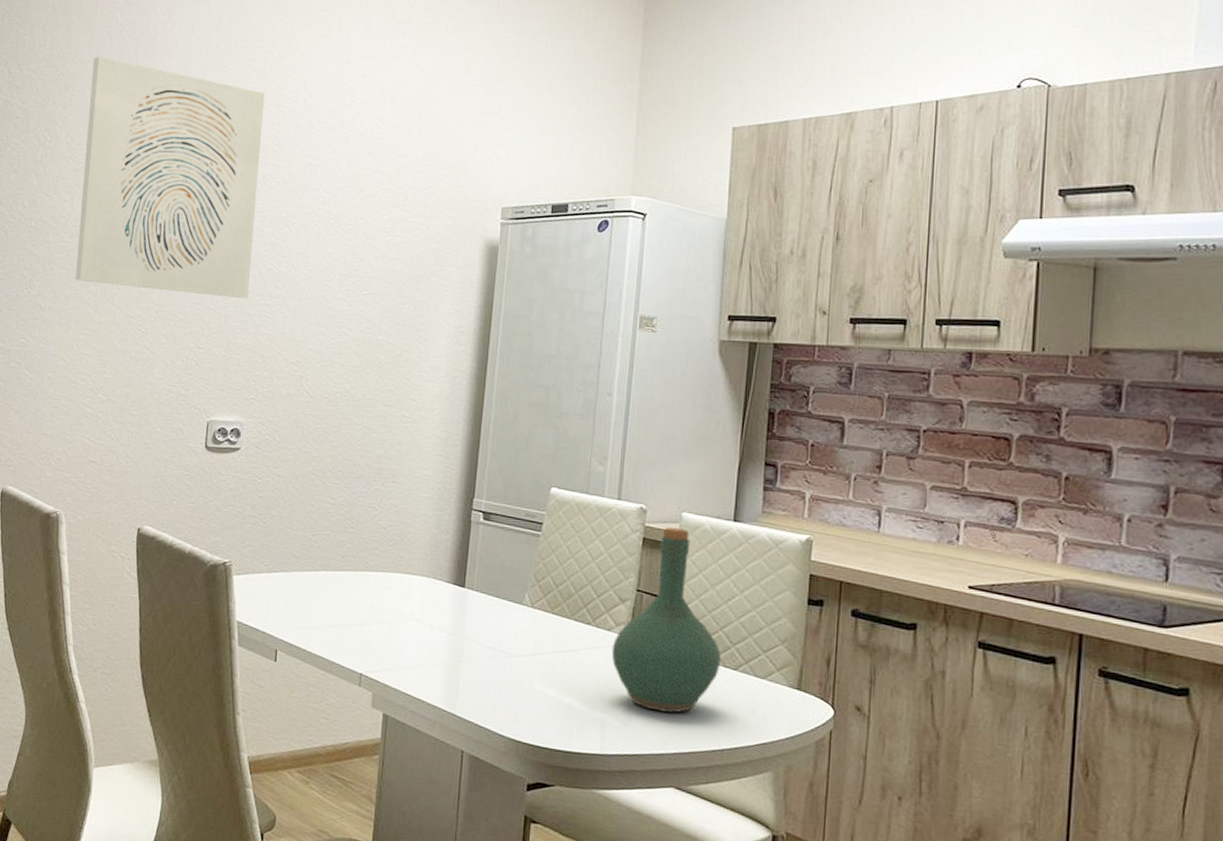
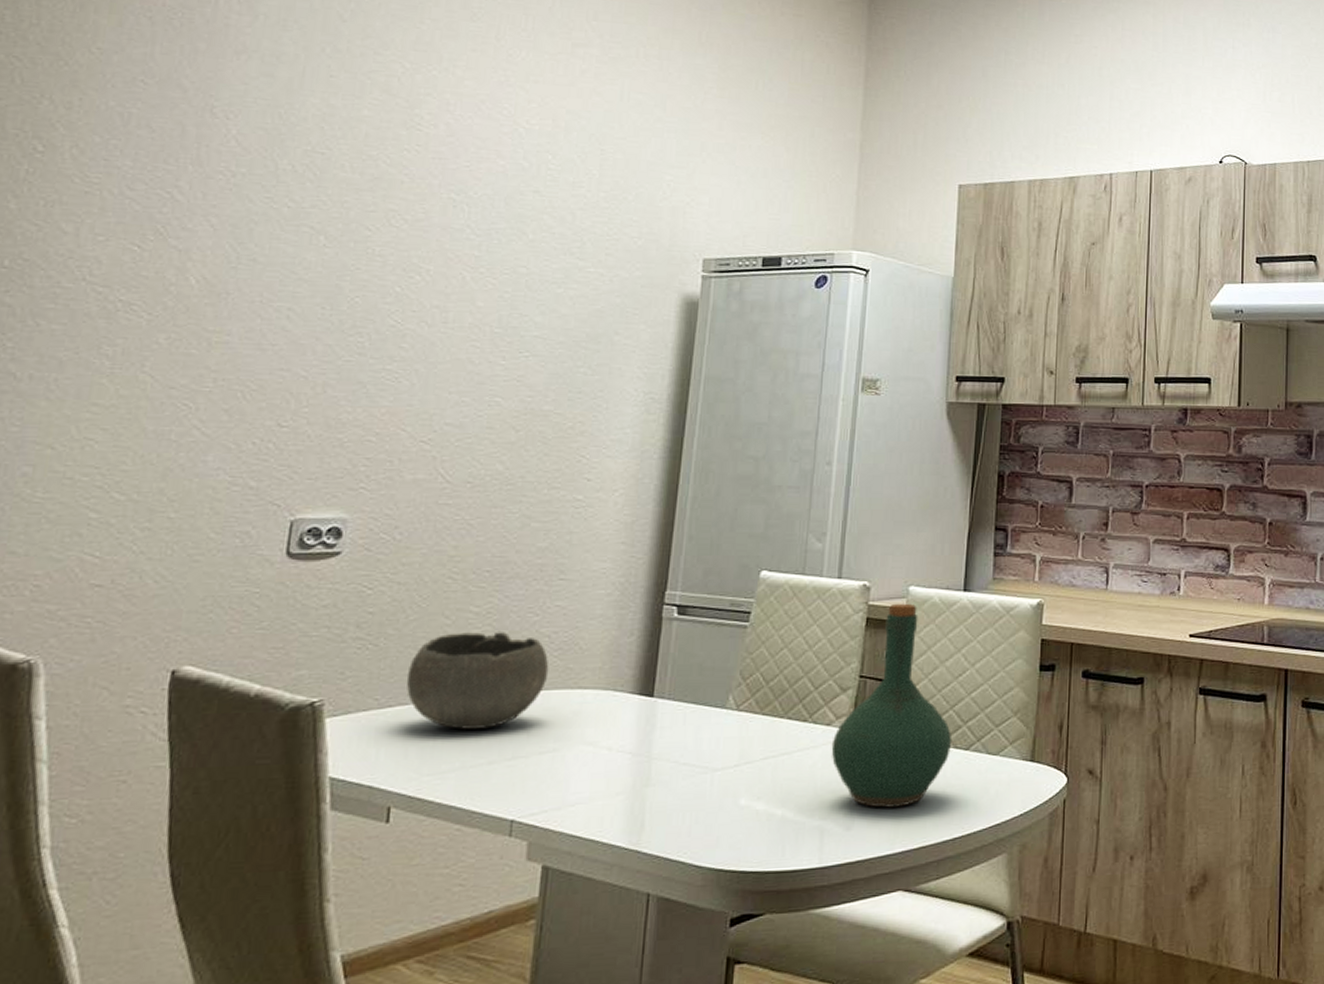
wall art: present [75,56,265,299] -> none [77,46,391,363]
bowl: none [285,518,386,598] -> present [406,632,549,731]

